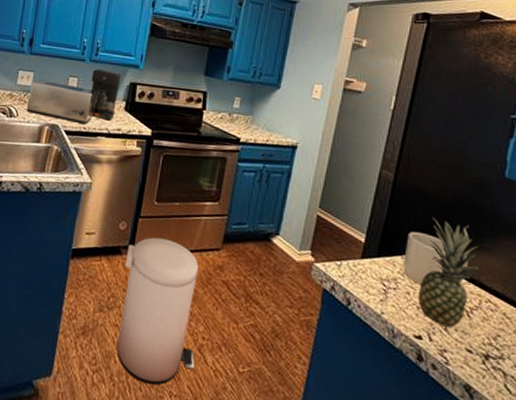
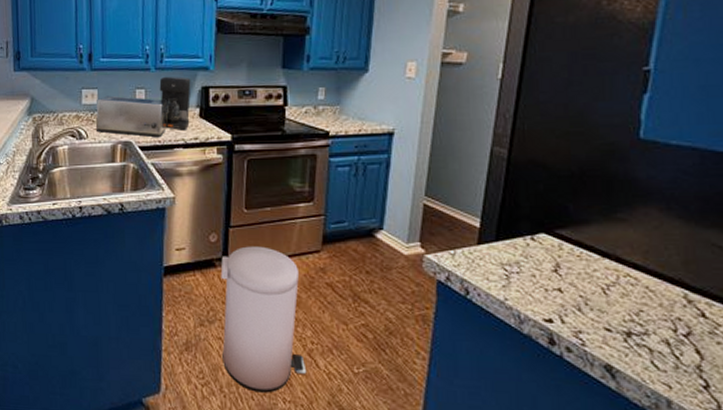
mug: present [403,232,469,285] -> none [526,210,602,266]
fruit: present [418,218,479,327] -> none [545,193,615,307]

